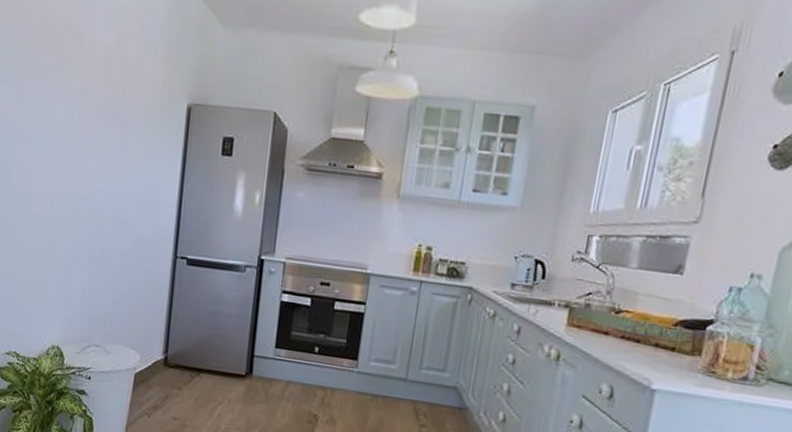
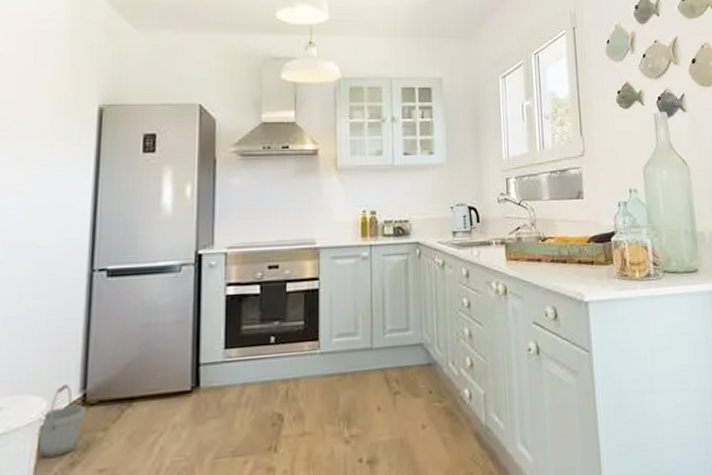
bucket: none [132,345,168,400] -> present [36,383,87,458]

